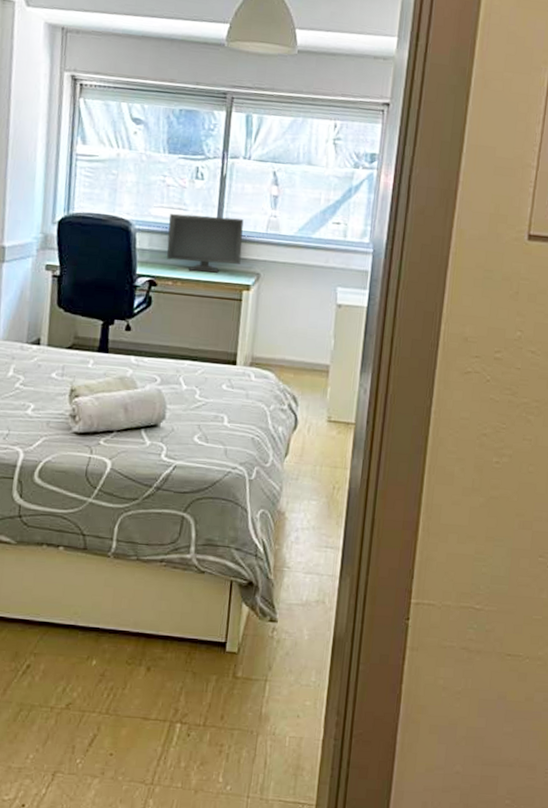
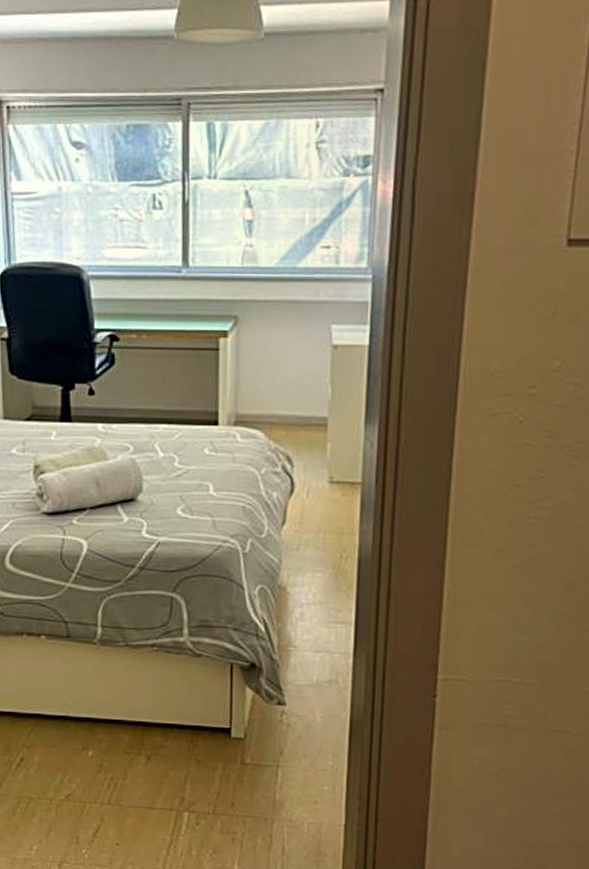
computer monitor: present [166,213,244,273] -> none [125,252,215,321]

